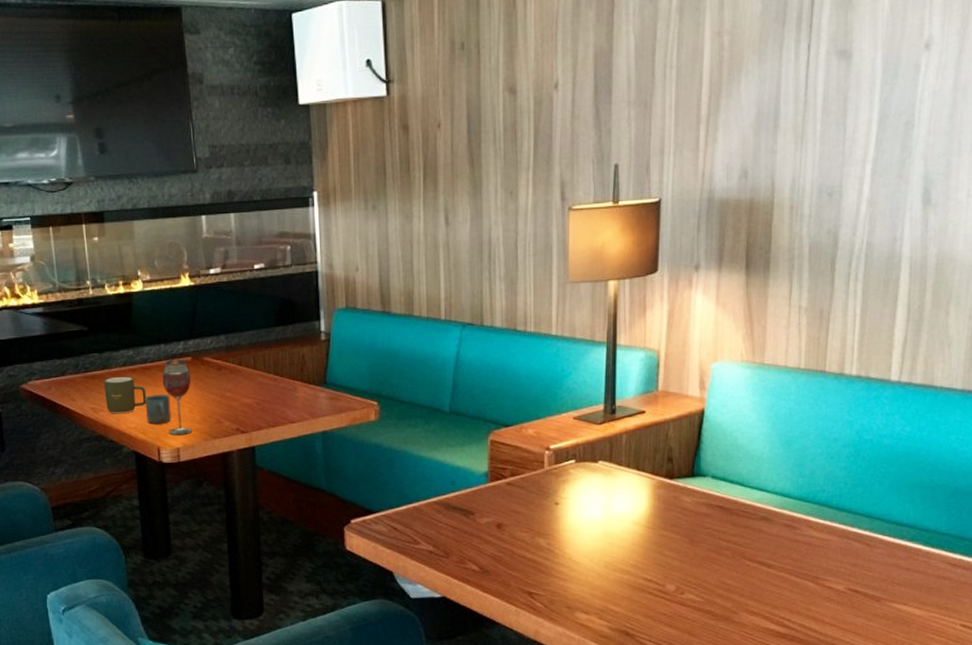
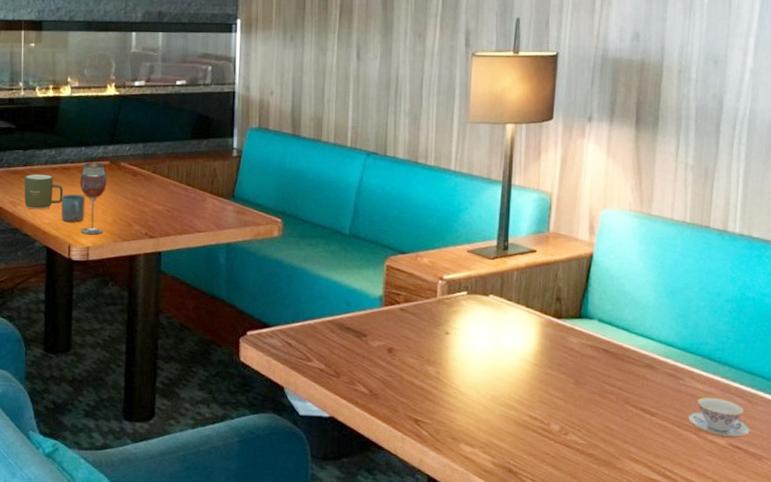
teacup: none [805,544,869,583] -> present [687,397,750,438]

